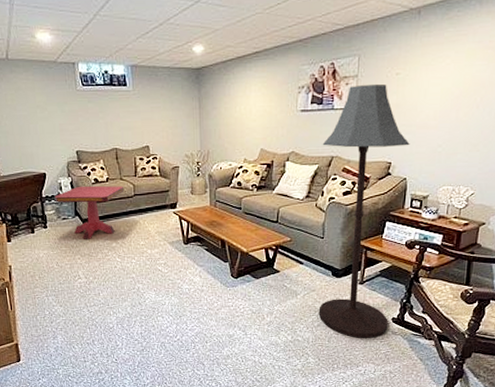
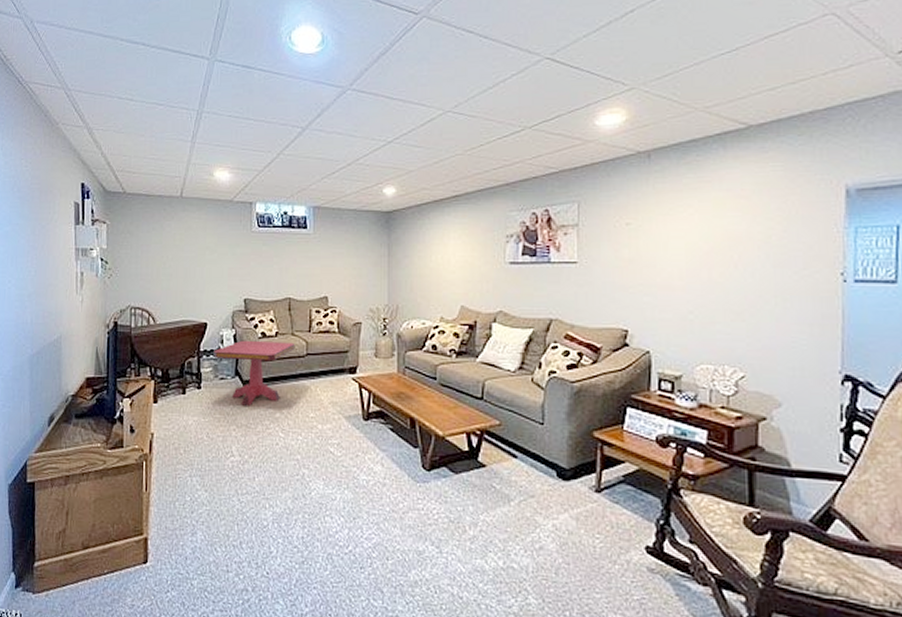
floor lamp: present [318,83,410,338] -> none [537,234,651,575]

